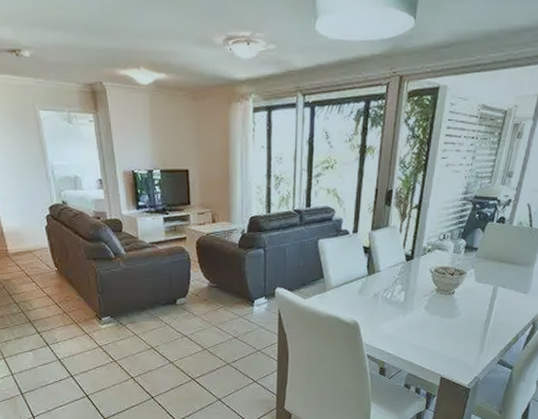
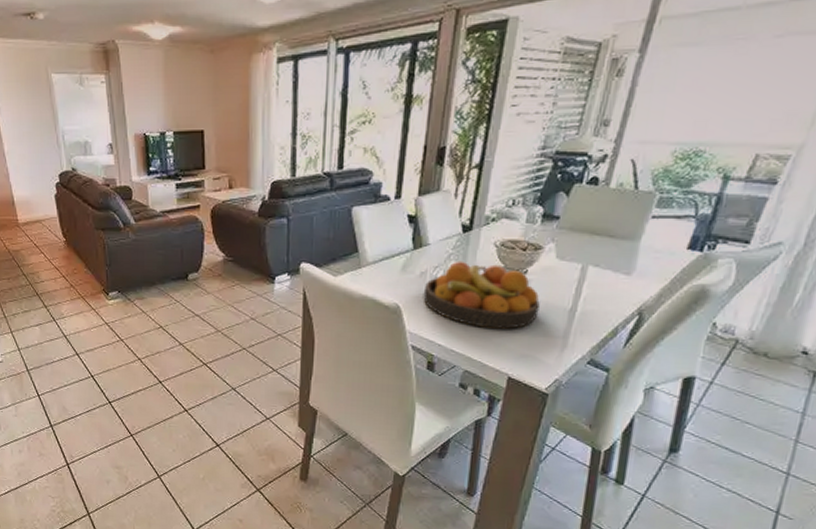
fruit bowl: none [376,284,464,338] -> present [423,261,540,329]

